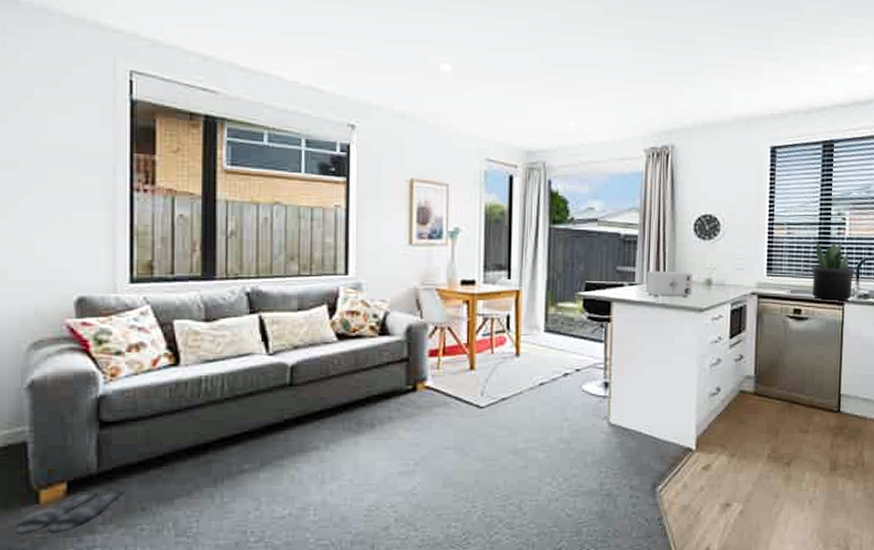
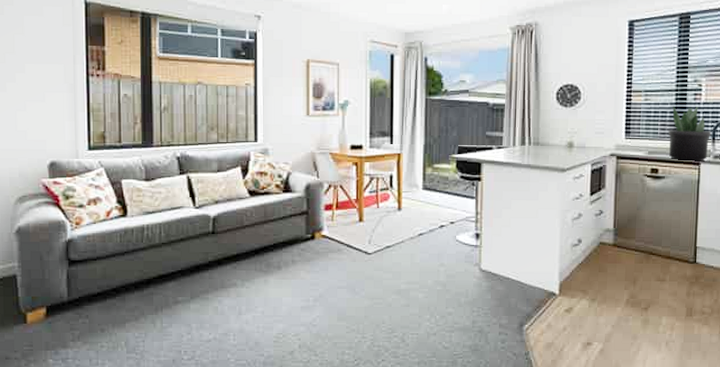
slippers: present [16,491,121,535] -> none [11,315,86,347]
toaster: present [646,271,693,297] -> none [513,135,555,159]

